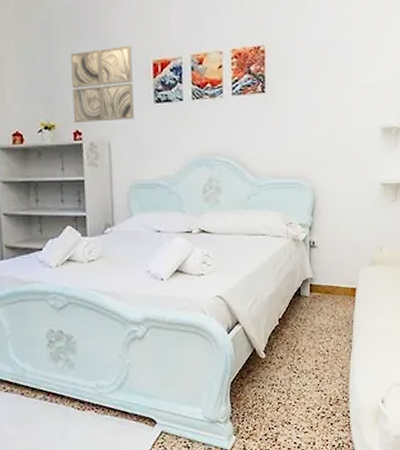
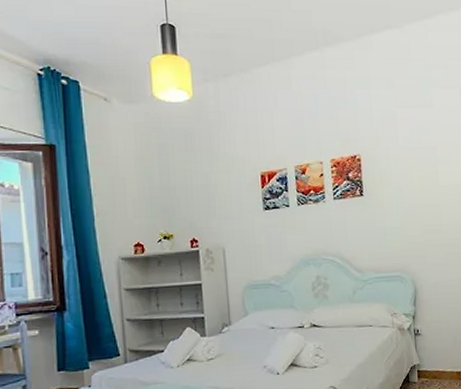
wall art: present [71,46,135,124] -> none [186,161,246,232]

